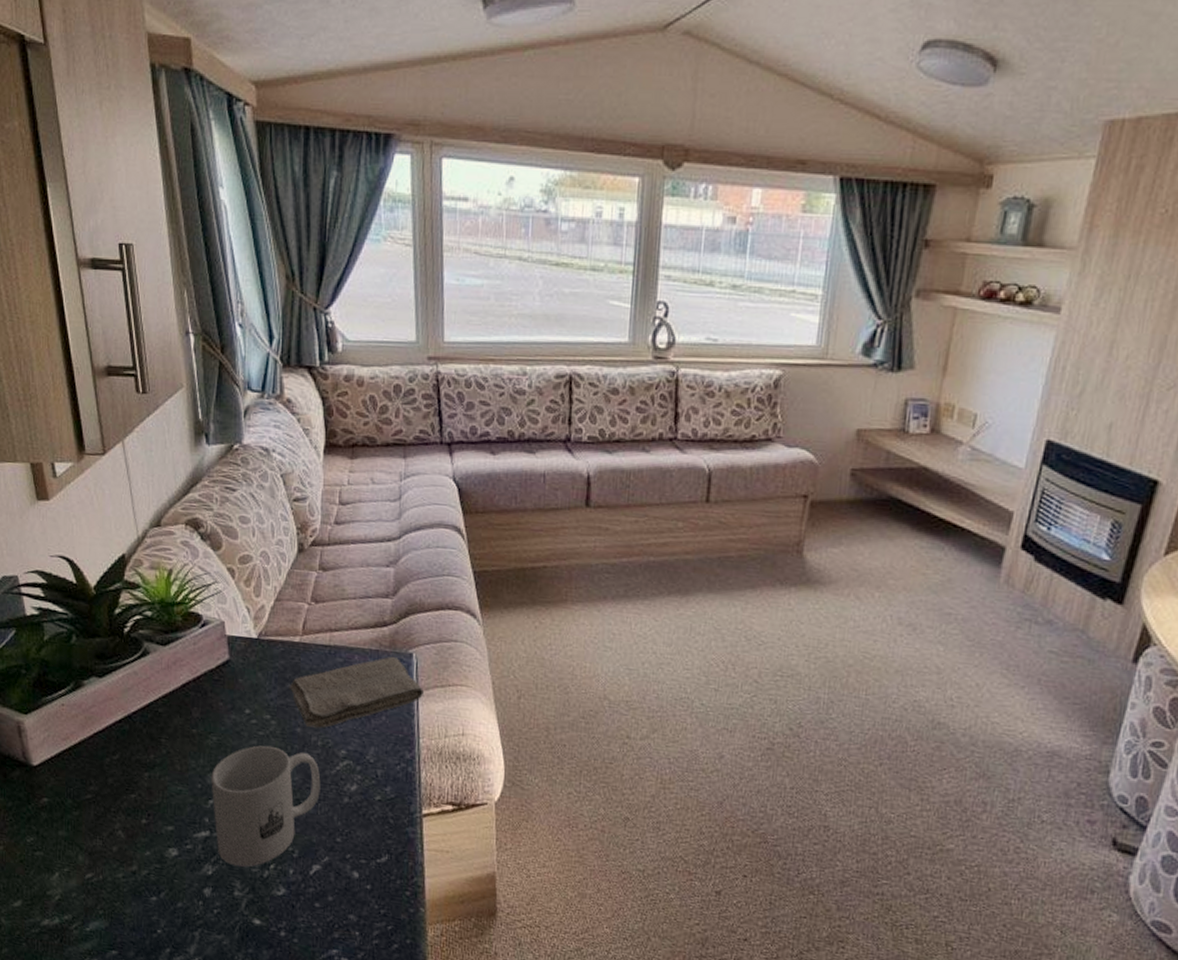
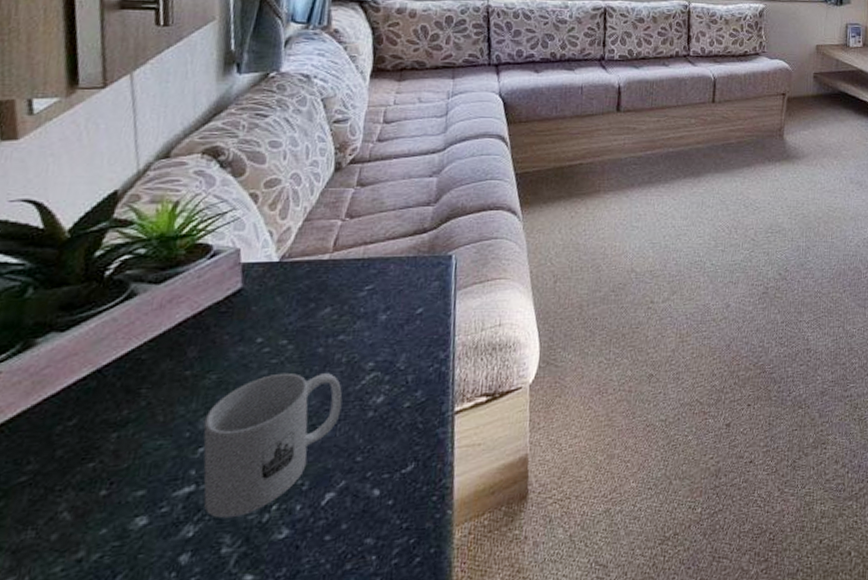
washcloth: present [288,657,425,728] -> none [312,261,463,345]

